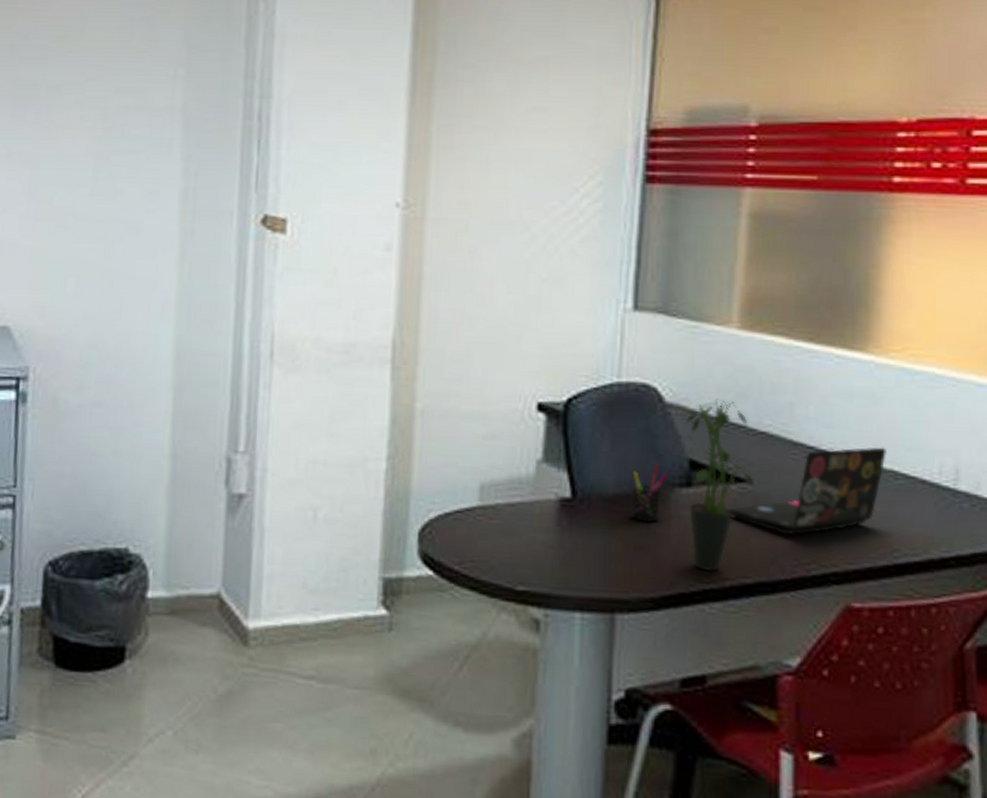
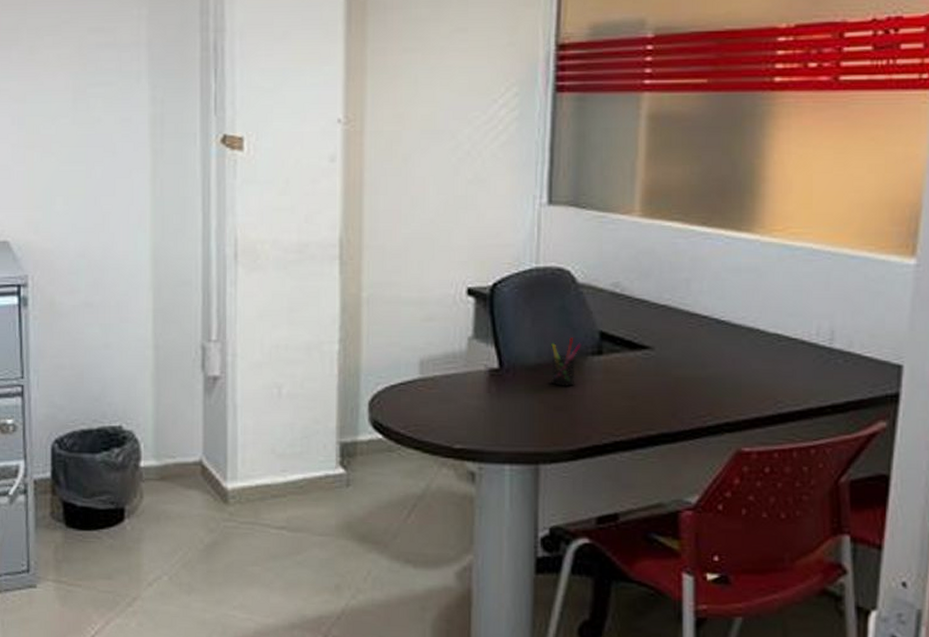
potted plant: present [686,398,754,571] -> none [596,278,657,426]
laptop: present [728,447,888,536] -> none [634,314,772,393]

